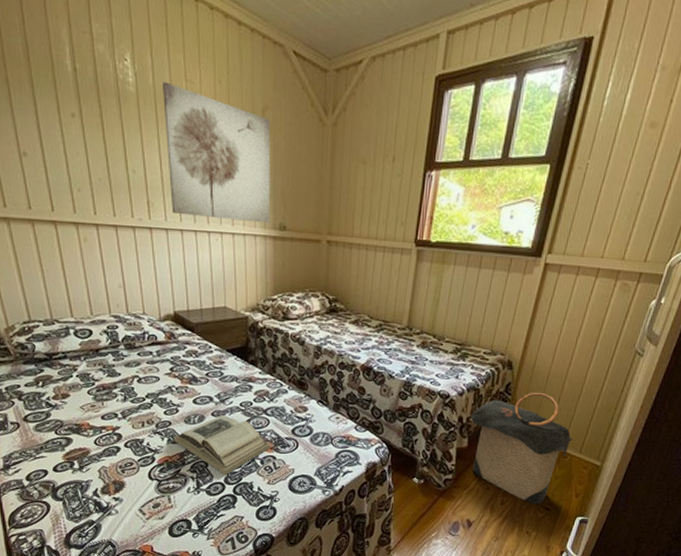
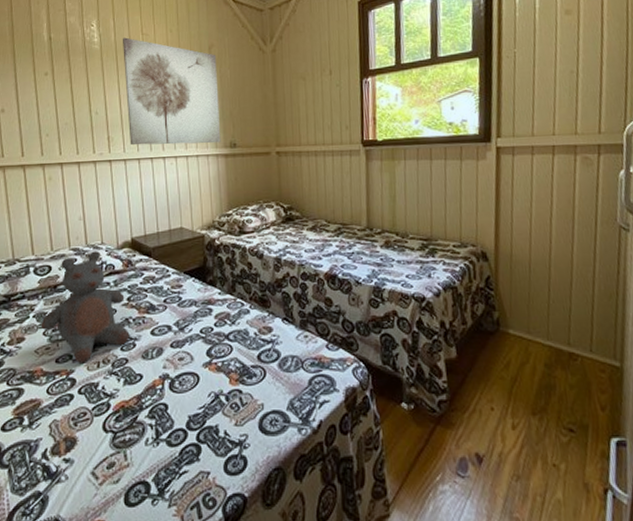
teddy bear: none [85,320,173,422] -> present [41,251,130,364]
book: present [174,415,271,476] -> none [131,346,235,420]
laundry hamper: present [470,392,573,504] -> none [453,283,578,425]

